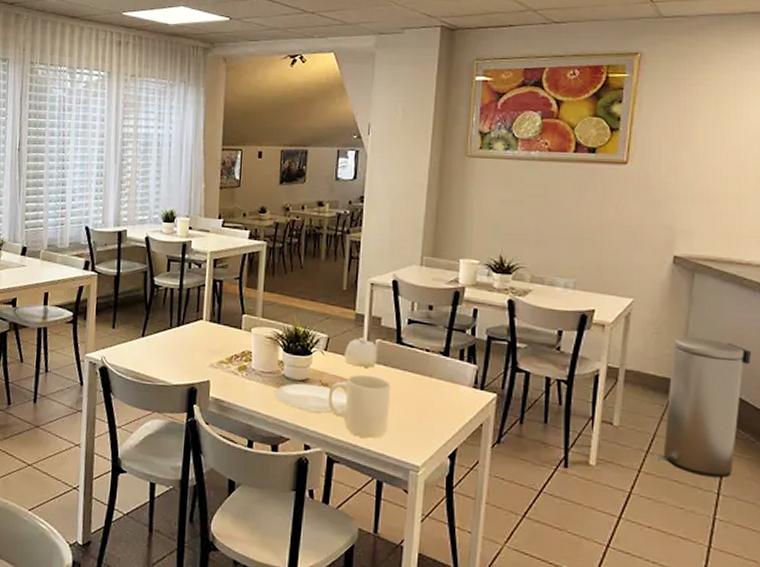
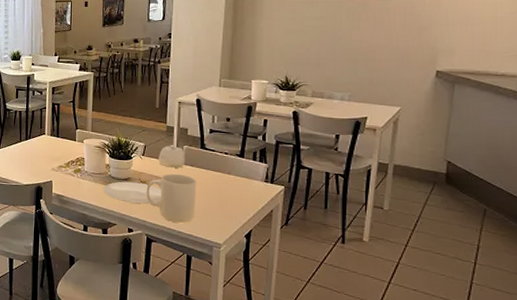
pedal bin: present [653,337,752,478] -> none [418,137,506,251]

